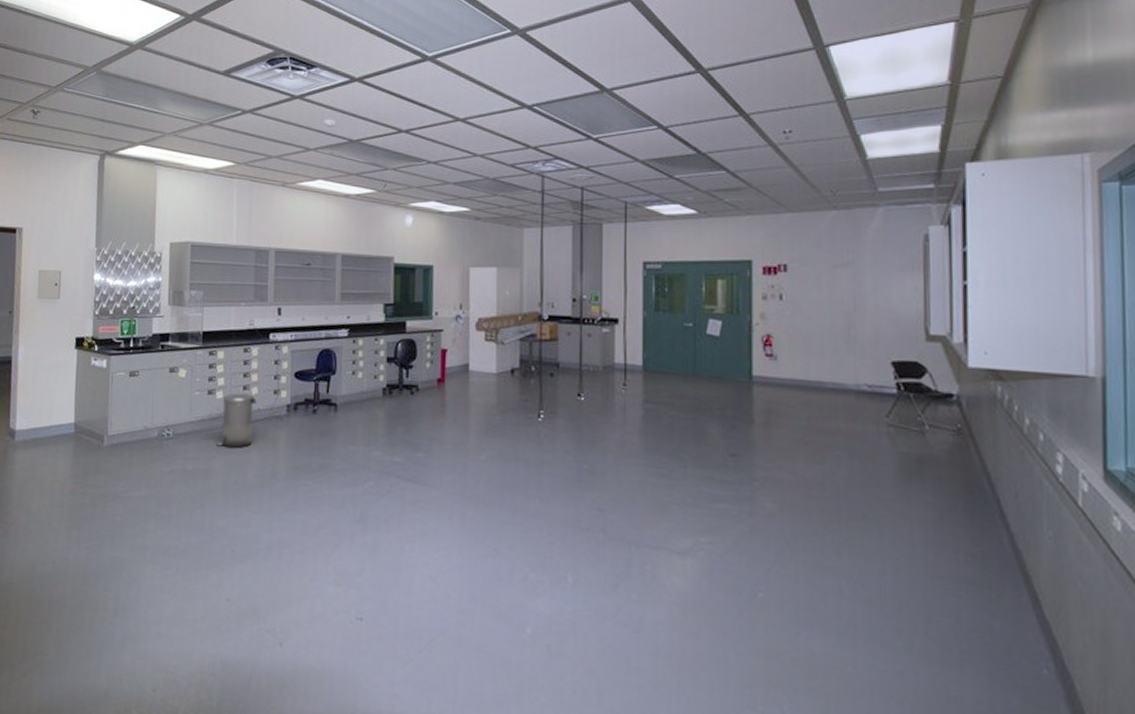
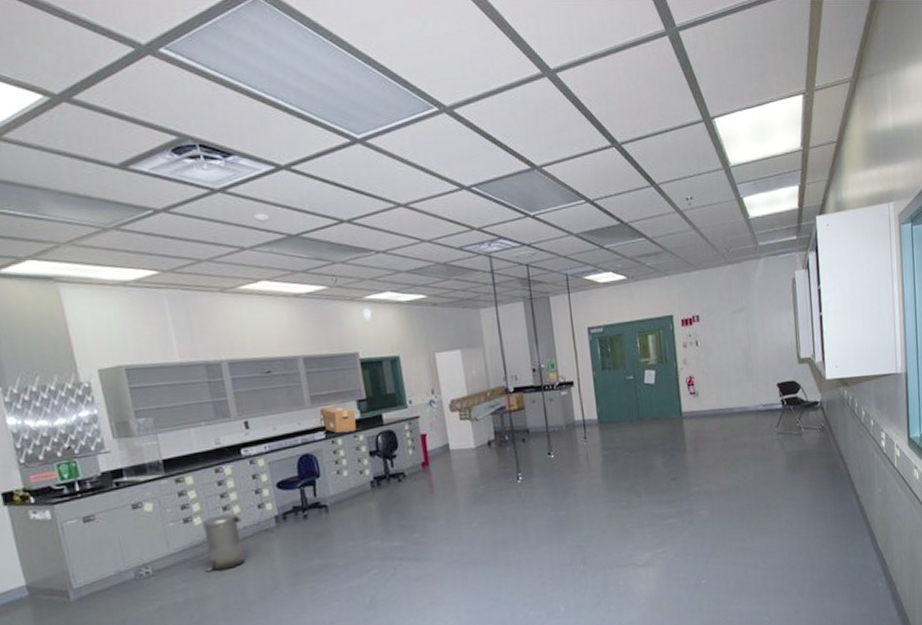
box: none [346,307,381,335] -> present [320,407,357,434]

